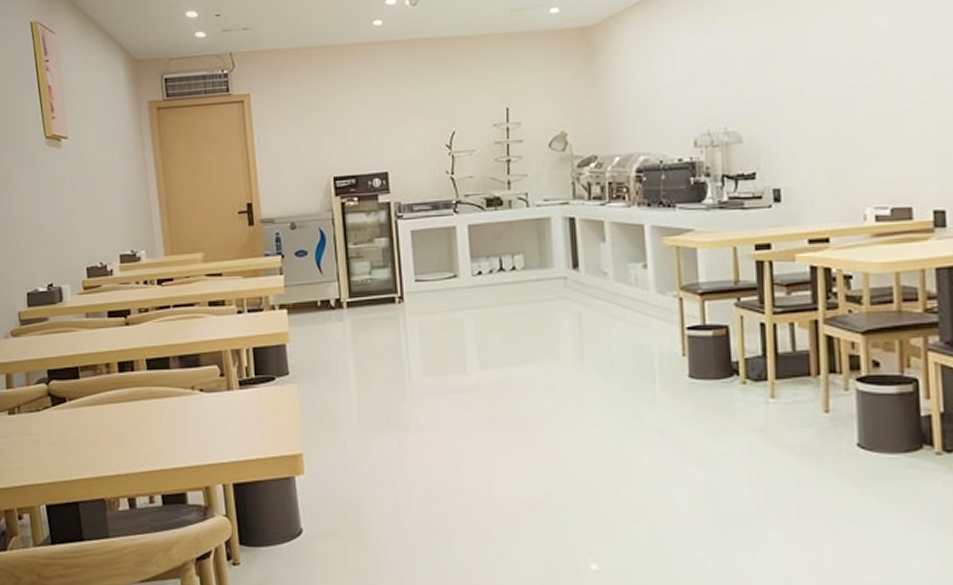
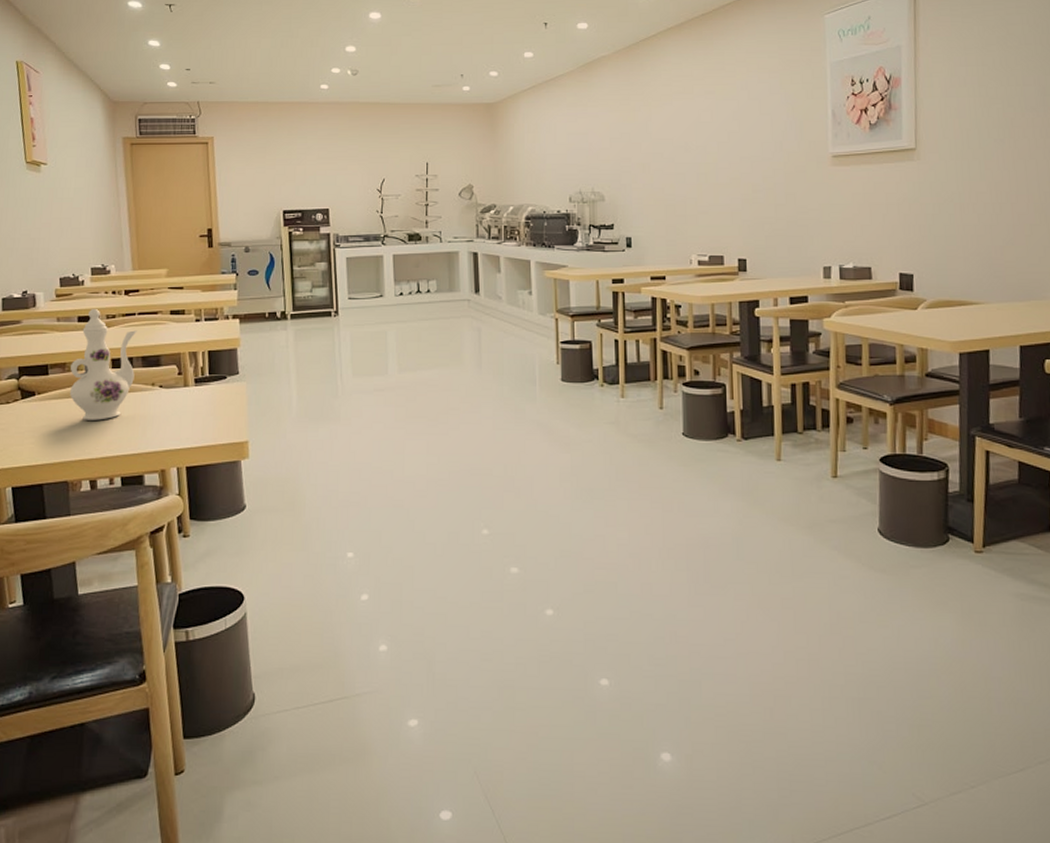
ewer: none [102,301,173,430] -> present [70,308,137,420]

